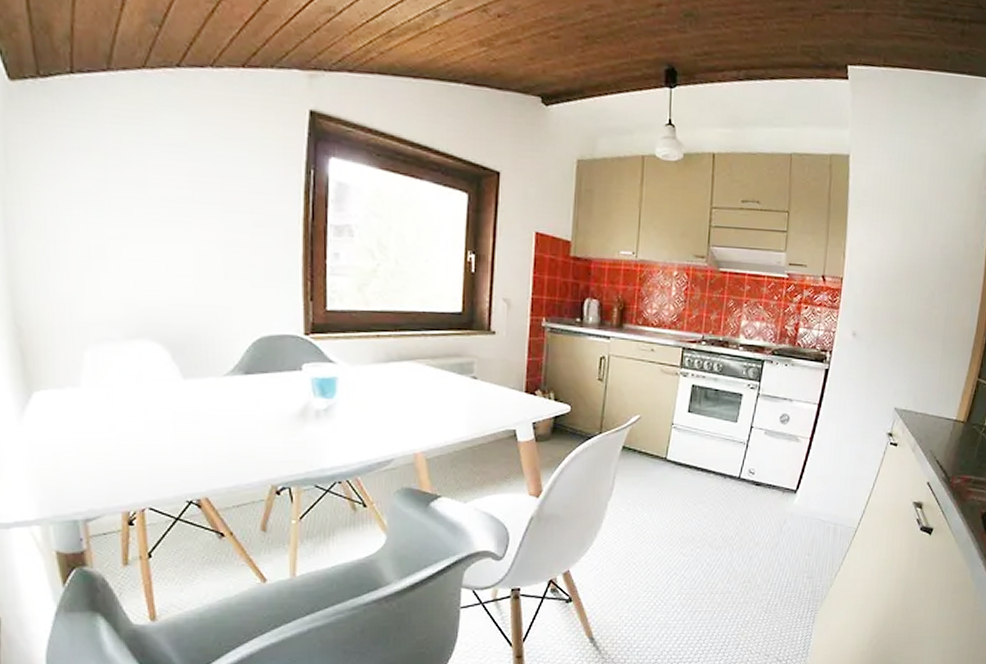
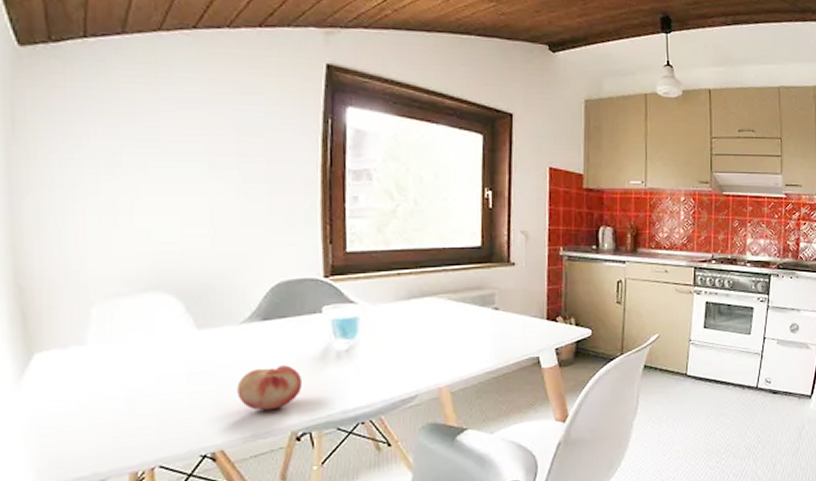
fruit: none [220,420,283,463] -> present [237,365,303,411]

